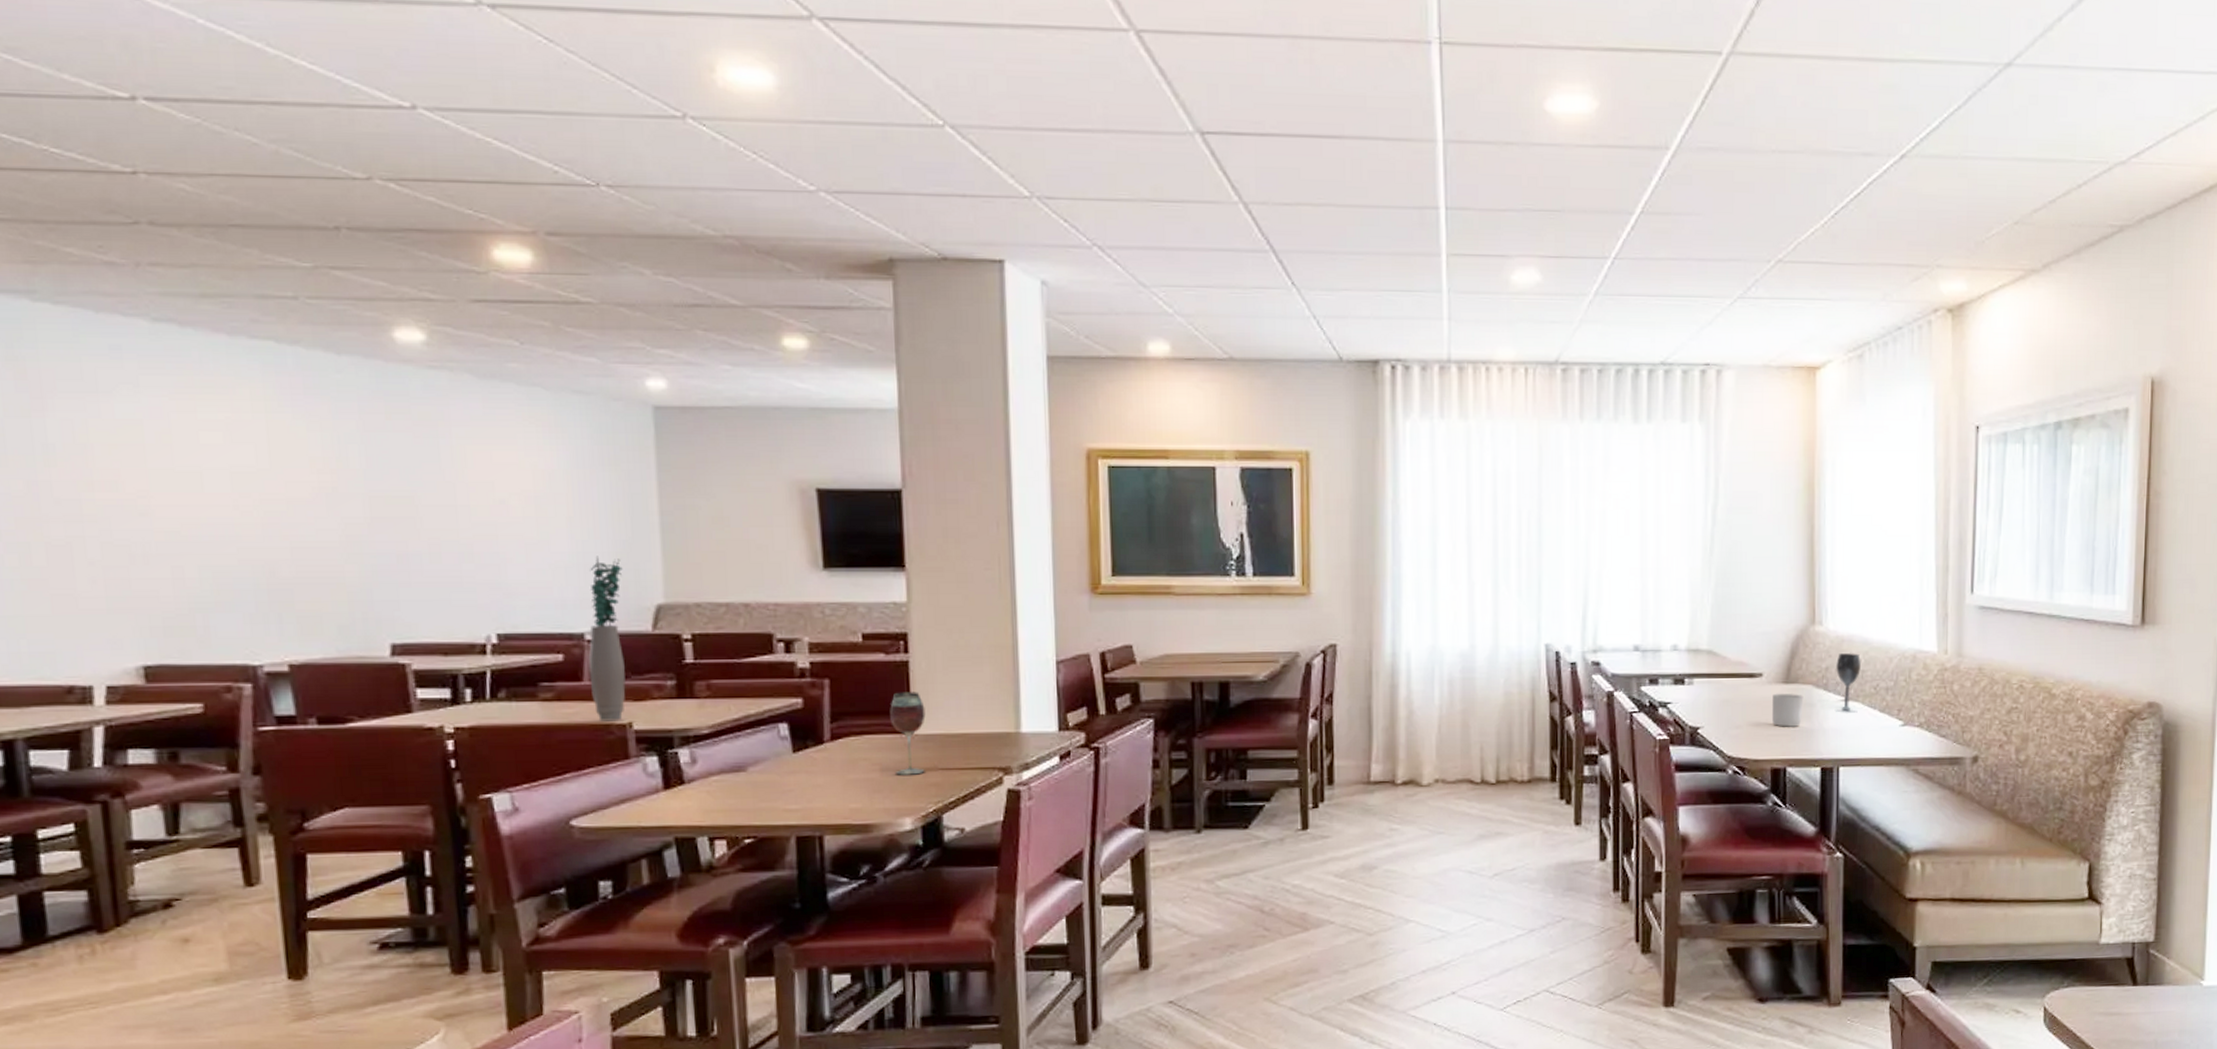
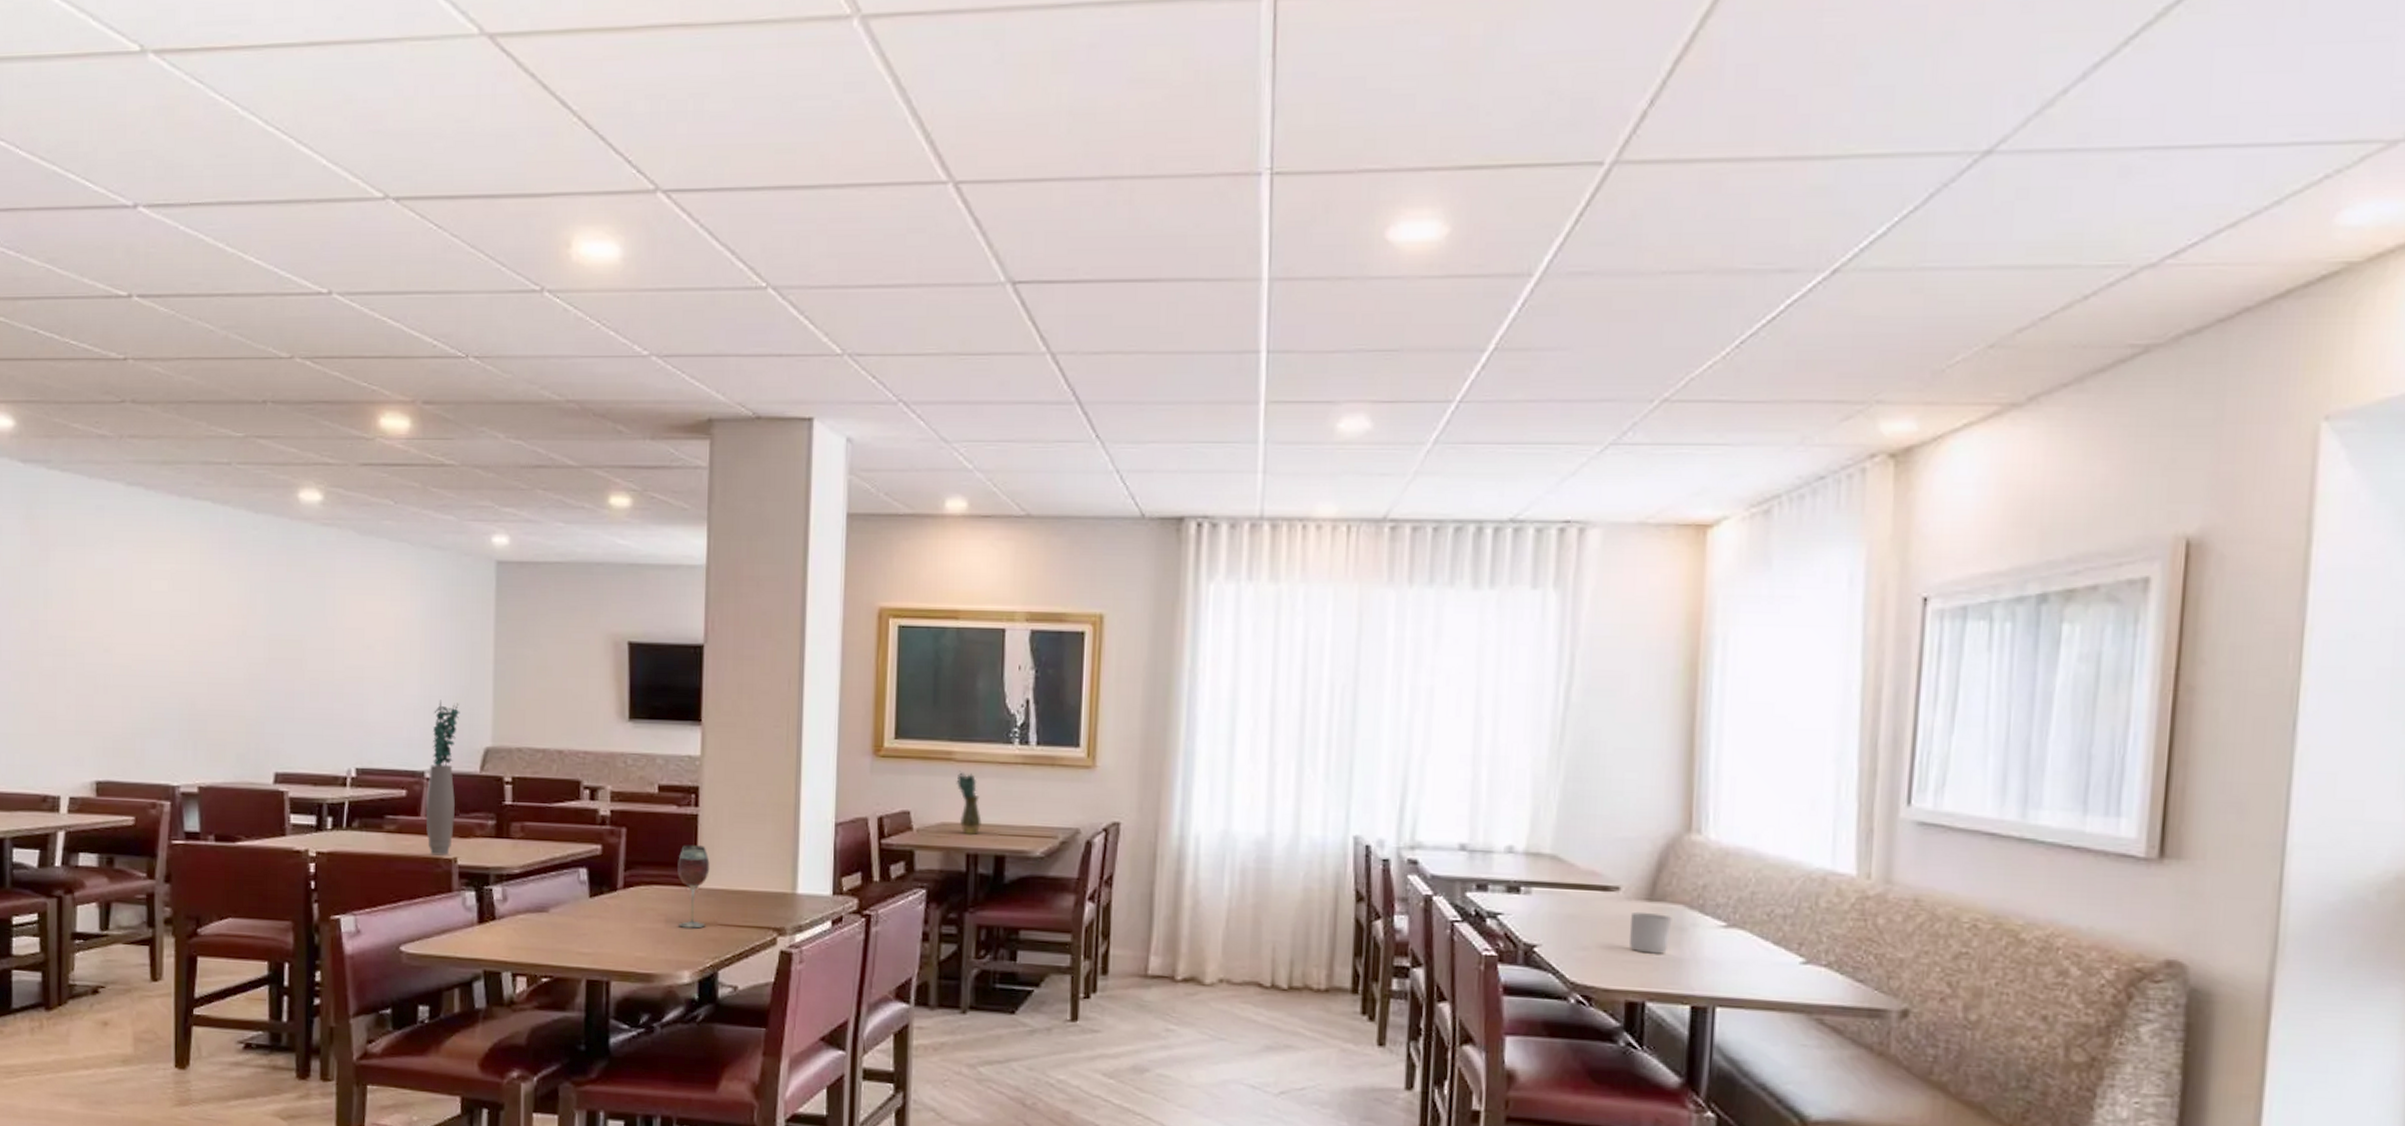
vase: none [1176,604,1204,664] -> present [956,771,982,835]
wine glass: present [1834,652,1861,713] -> none [1712,868,1751,943]

